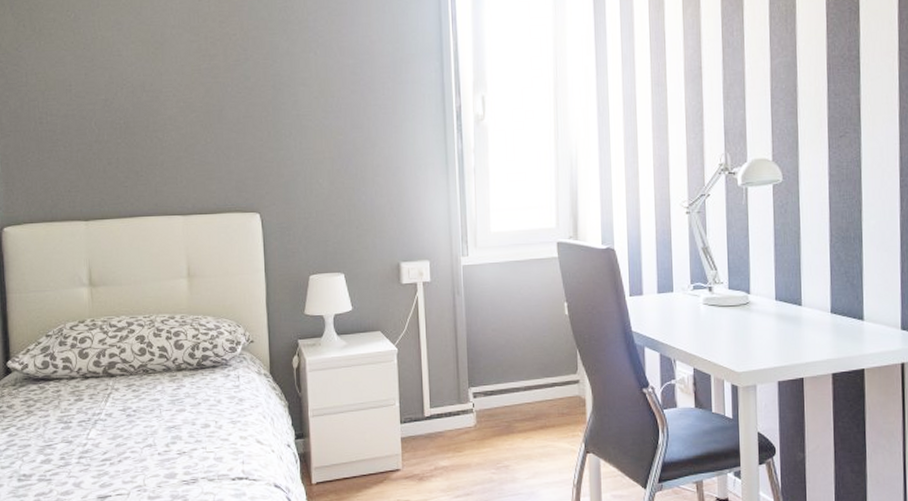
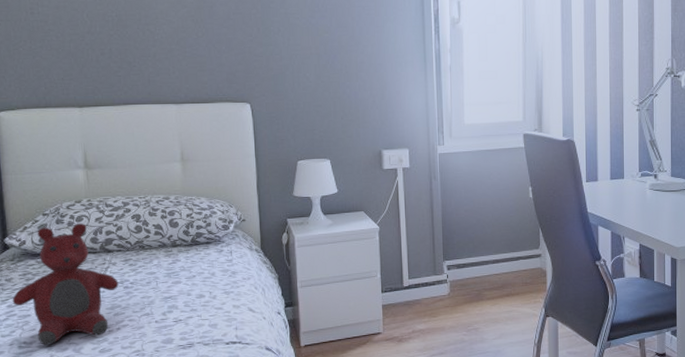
teddy bear: none [13,345,121,478] -> present [12,223,119,345]

